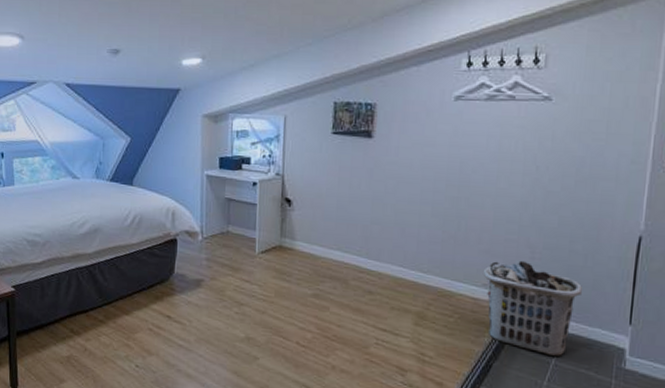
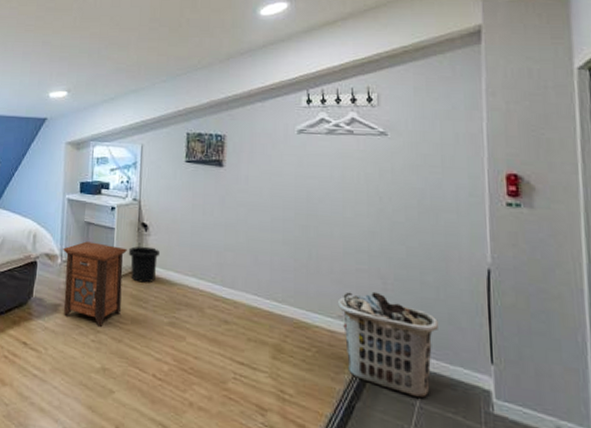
nightstand: none [203,218,270,300] -> present [63,241,127,327]
trash can: none [271,221,305,258] -> present [128,246,161,283]

